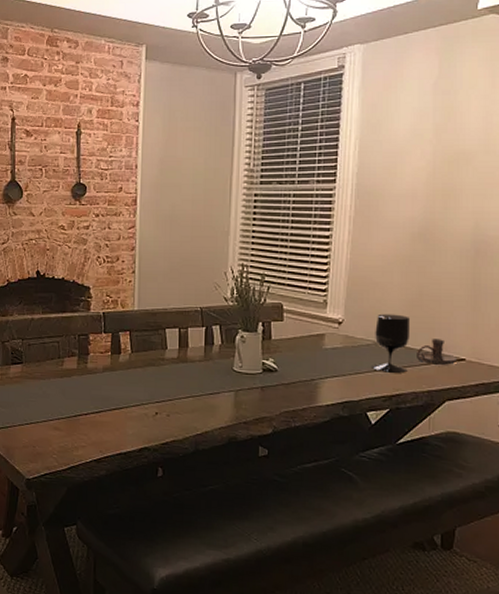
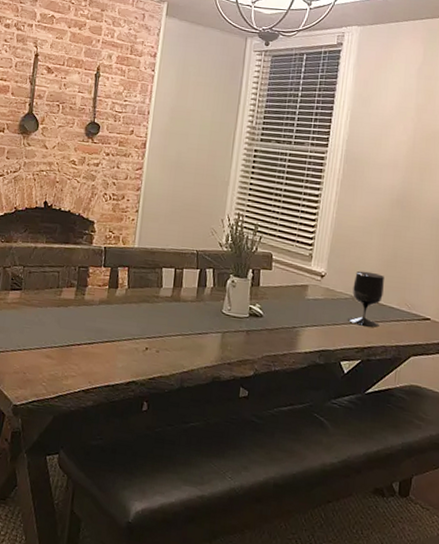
candle holder: present [417,339,457,365] -> none [388,298,423,323]

